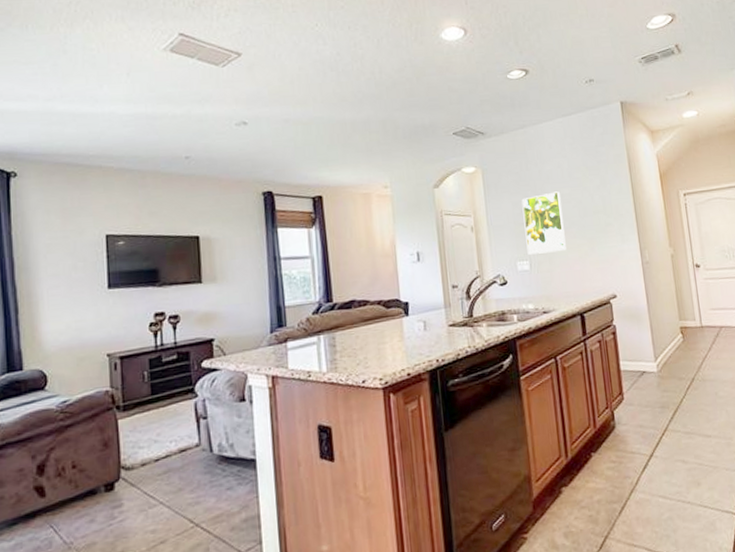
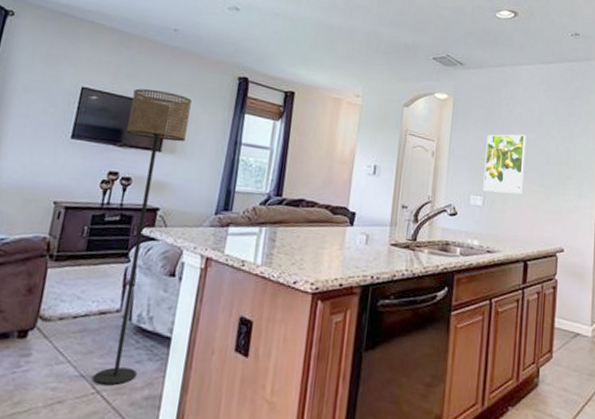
floor lamp: none [160,222,231,518] -> present [93,88,192,386]

